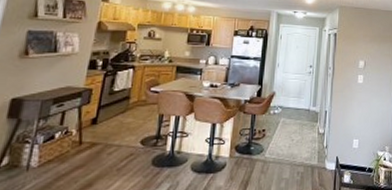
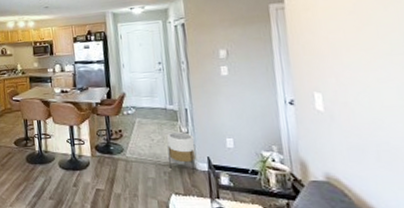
planter: none [302,132,328,173] -> present [167,131,196,174]

